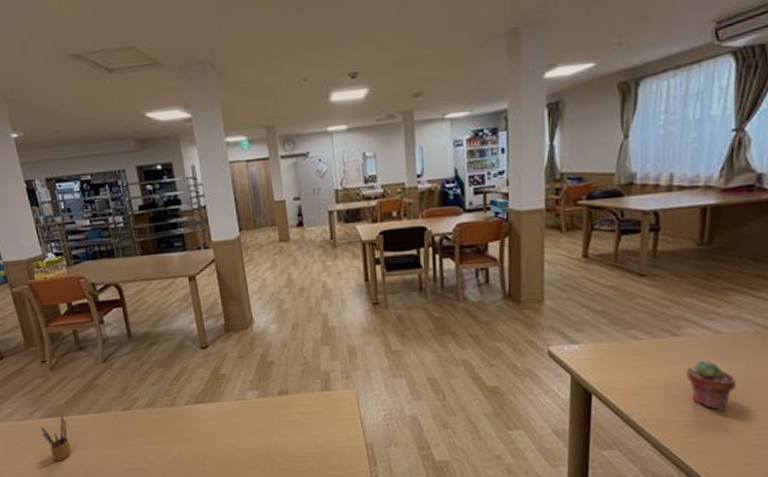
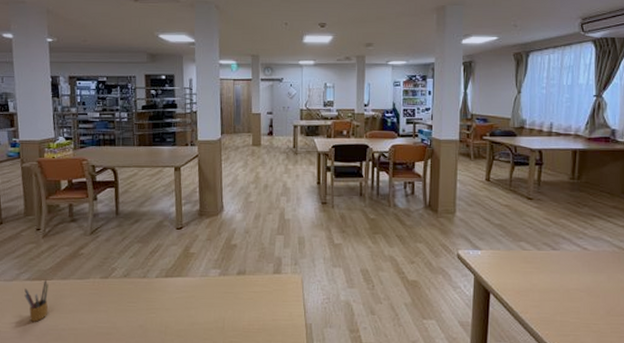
potted succulent: present [686,360,737,411] -> none [562,271,600,314]

